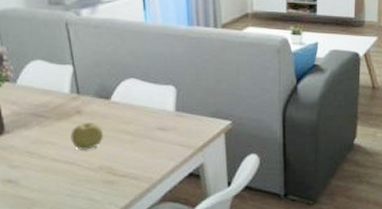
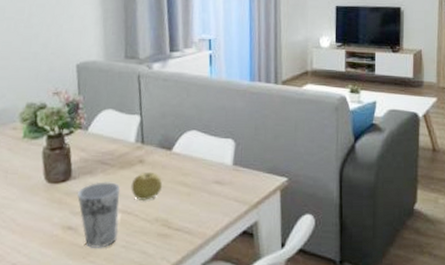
cup: none [14,134,62,200] -> present [78,181,120,249]

